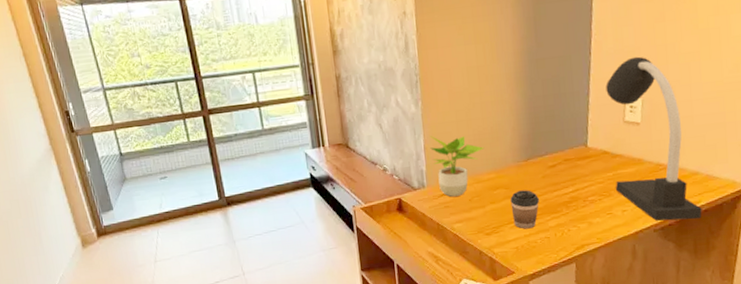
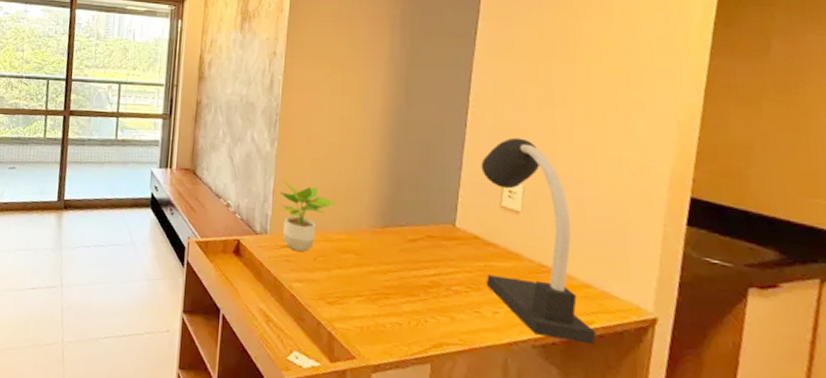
coffee cup: present [510,190,540,229] -> none [360,260,395,308]

